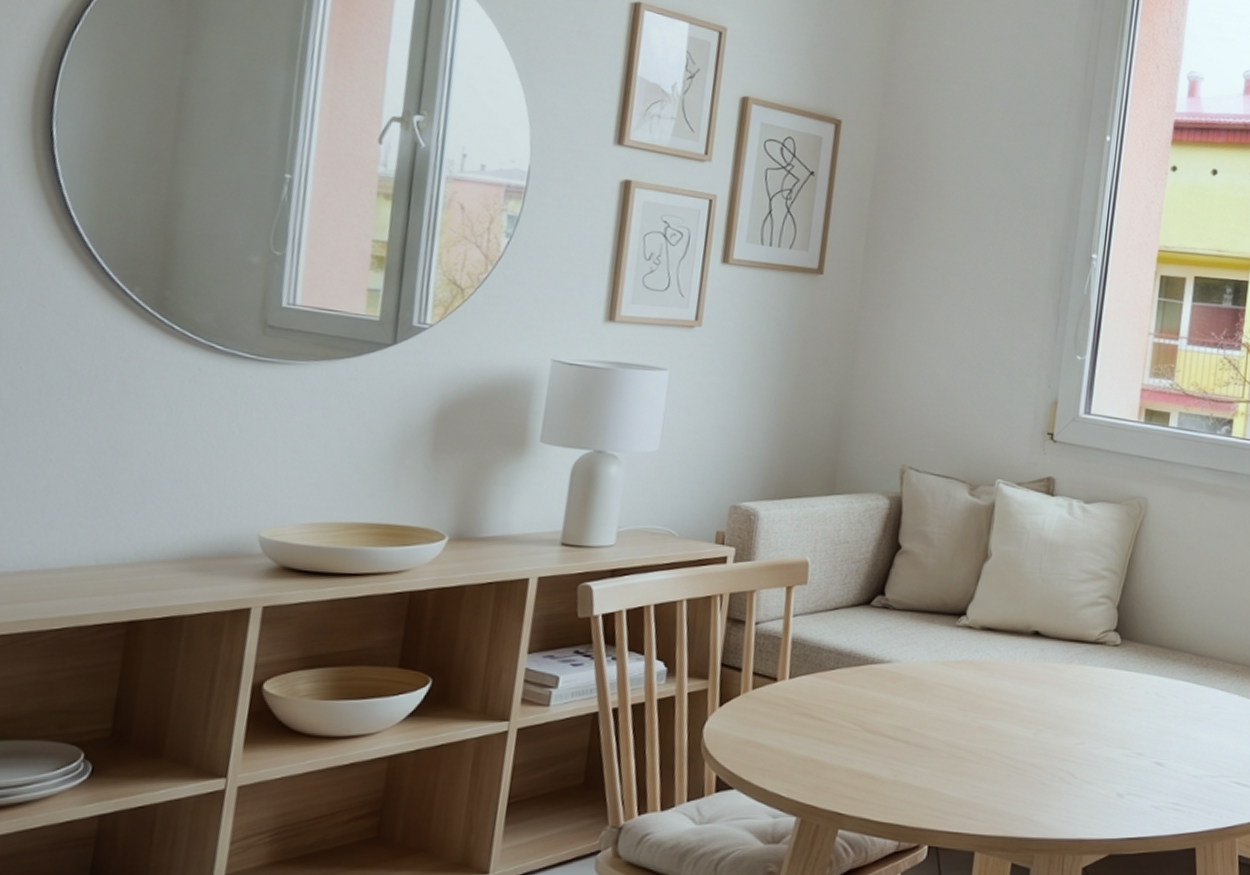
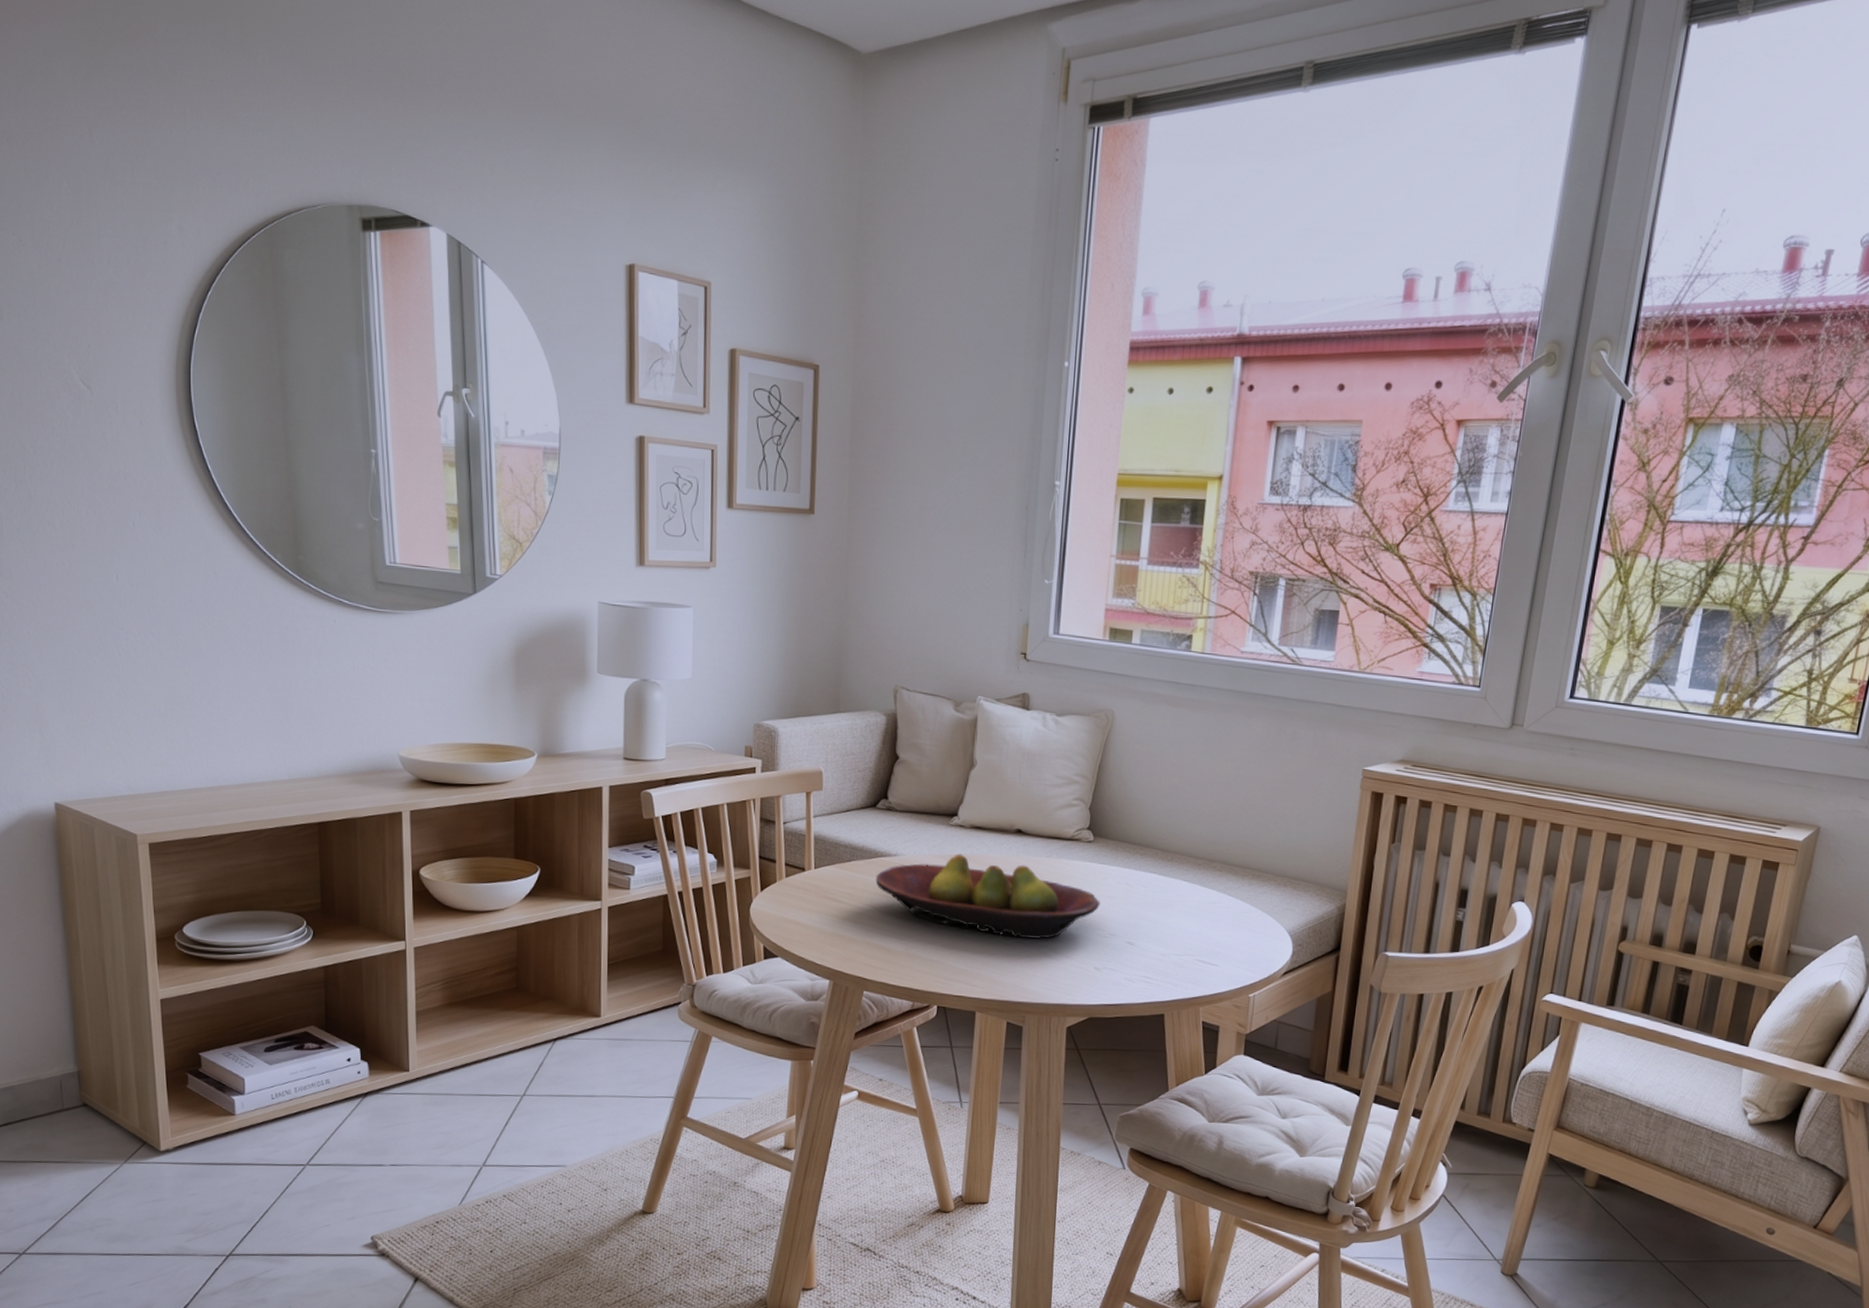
fruit bowl: none [863,660,1126,761] -> present [875,854,1100,939]

